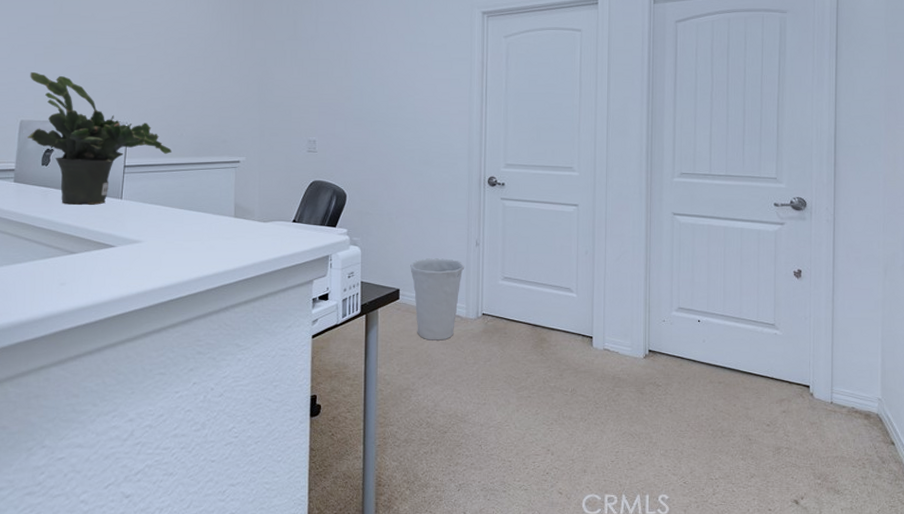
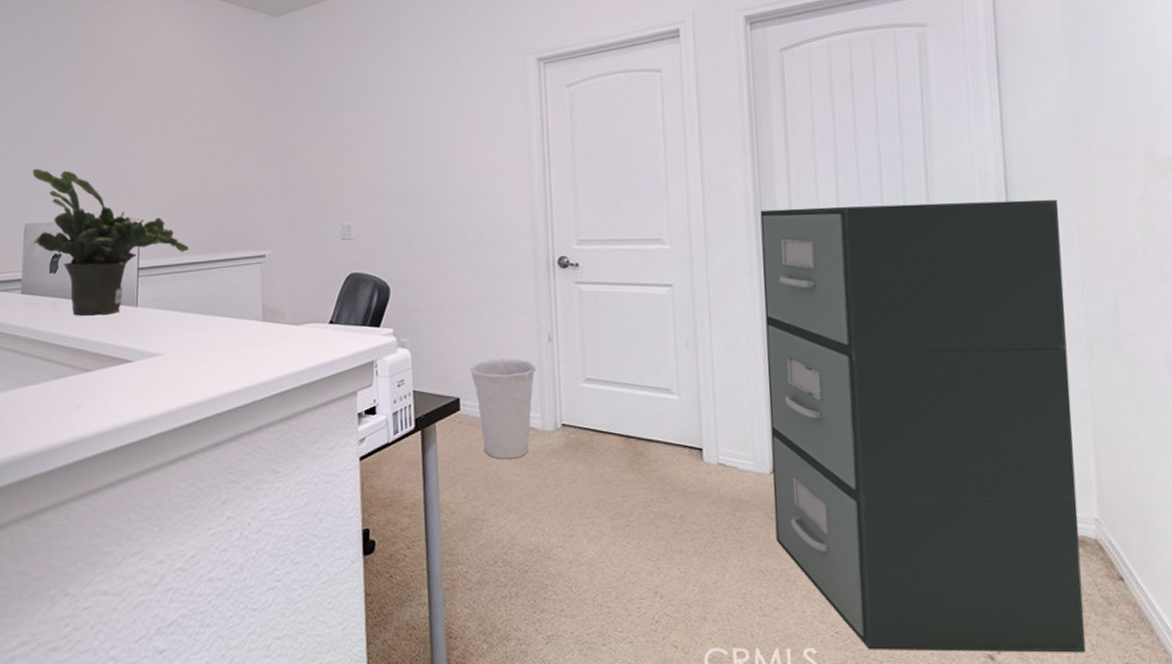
filing cabinet: none [644,149,872,499] -> present [760,199,1087,653]

